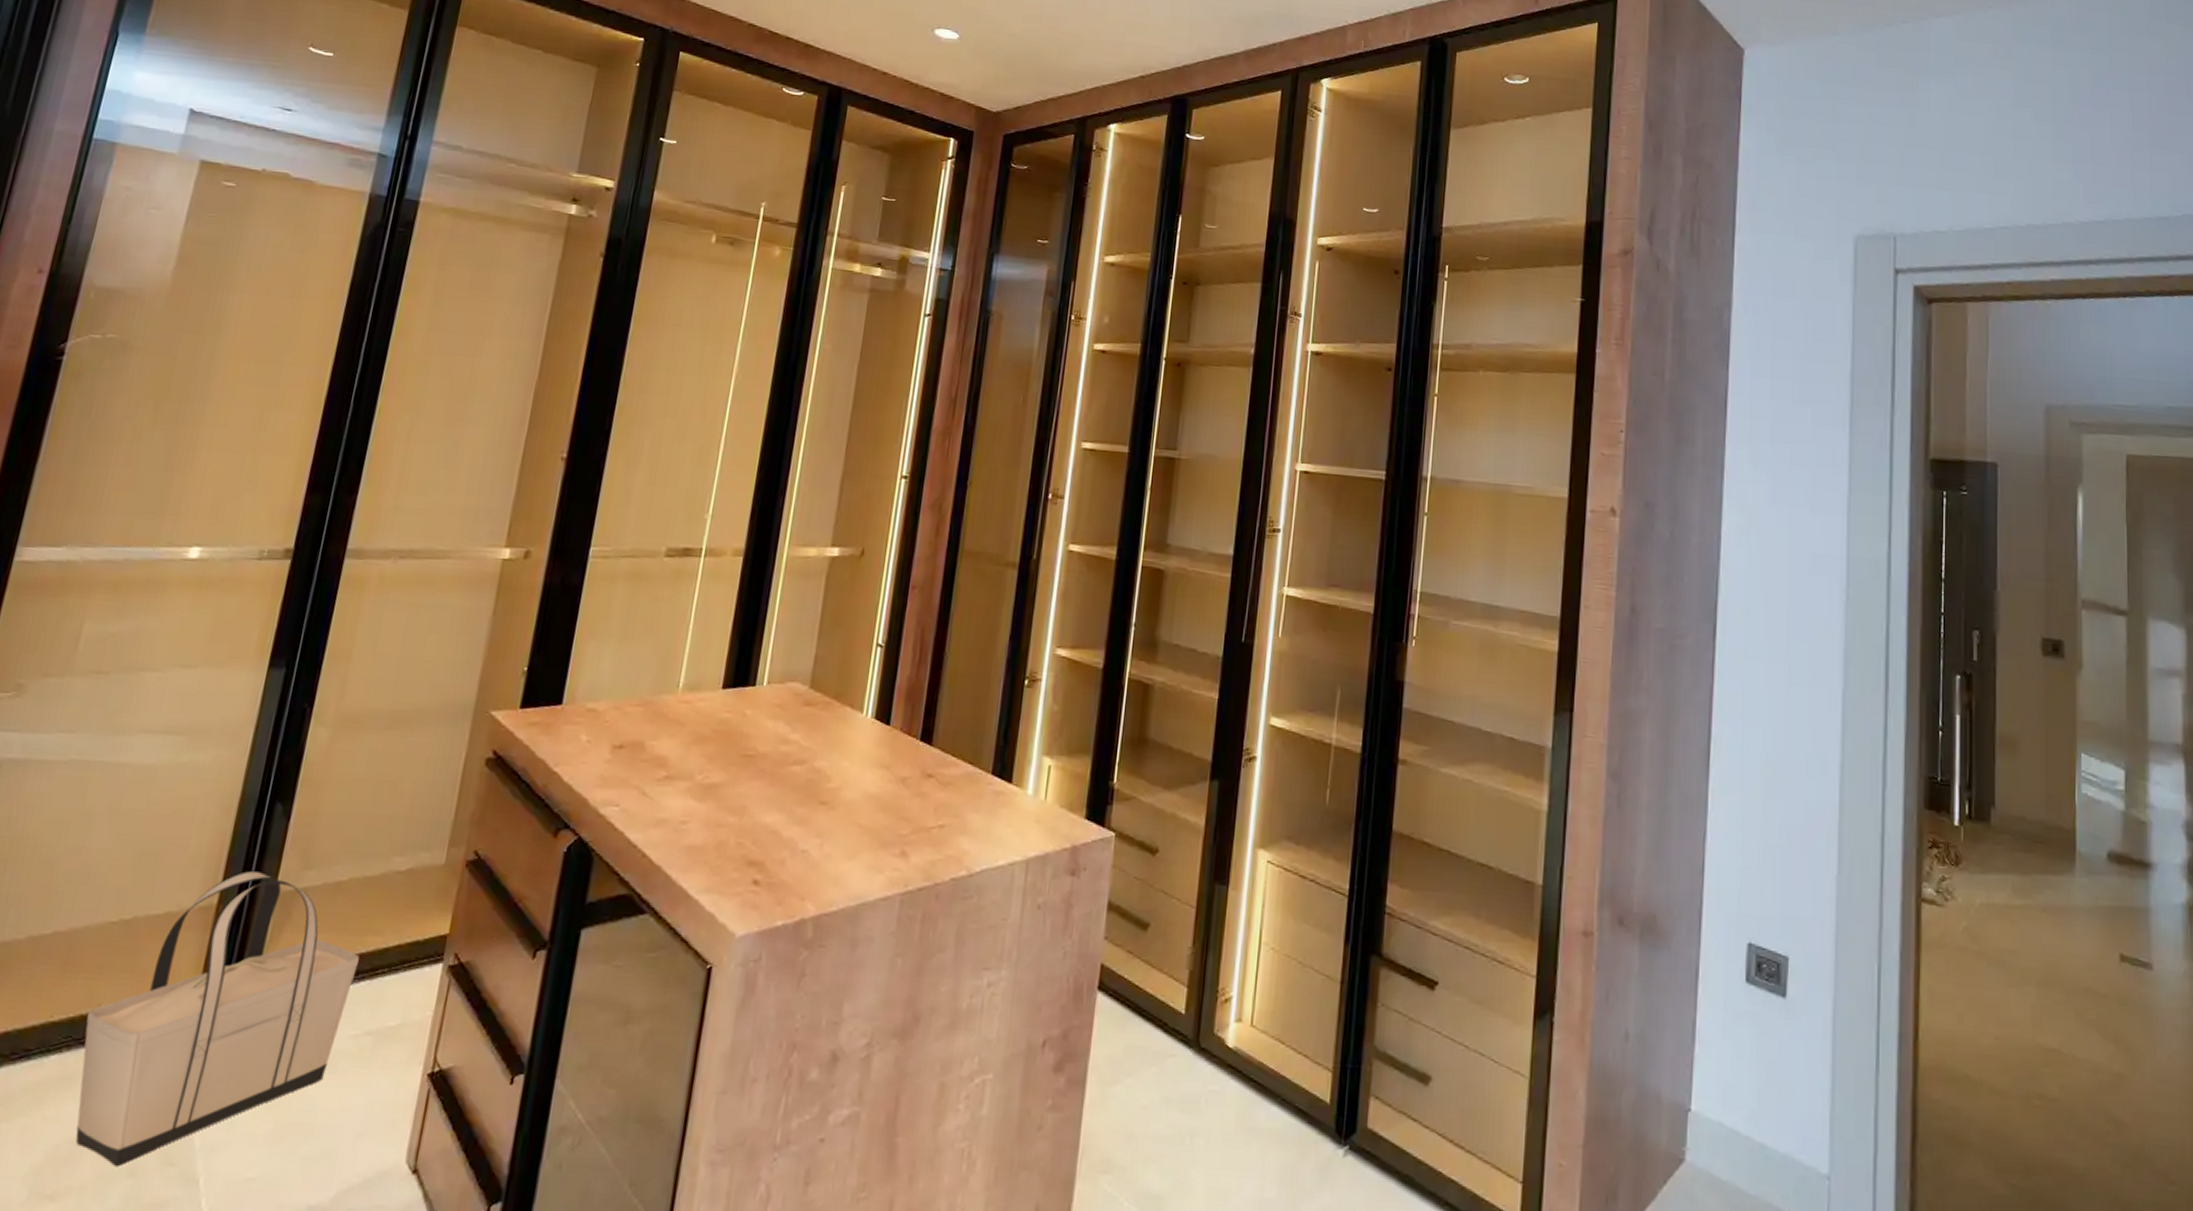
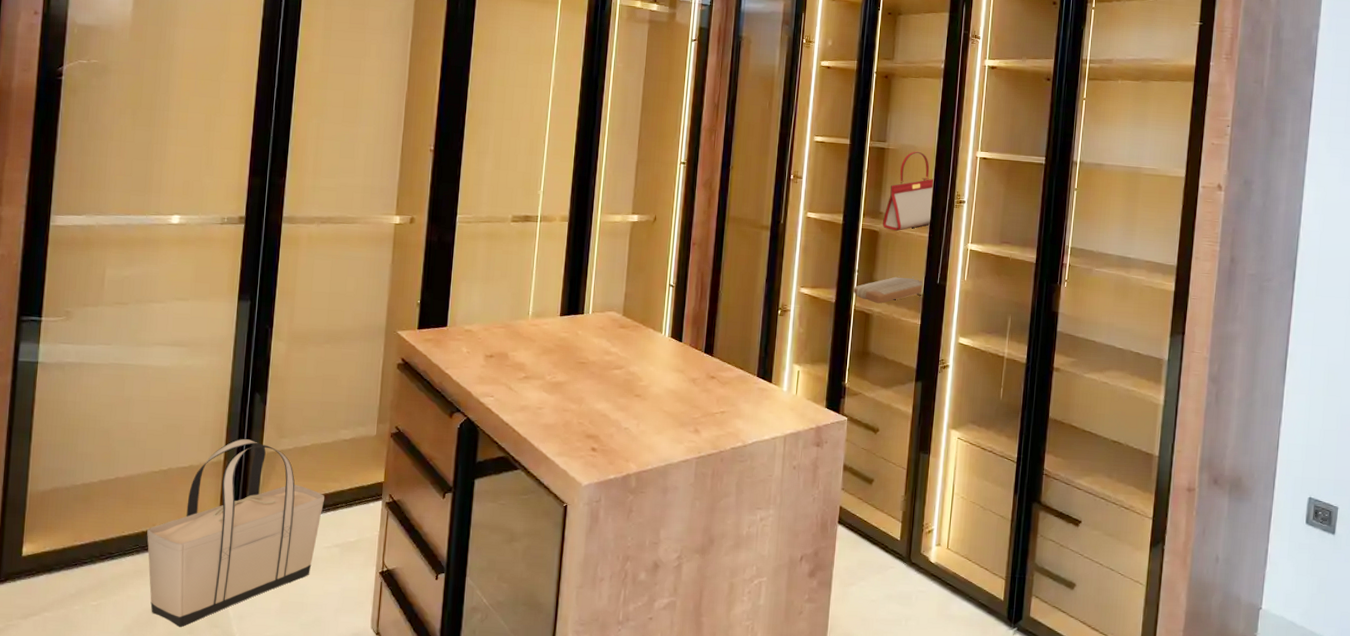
clutch bag: none [1127,631,1224,670] -> present [853,276,924,304]
handbag: none [1170,462,1238,571] -> present [883,151,933,232]

